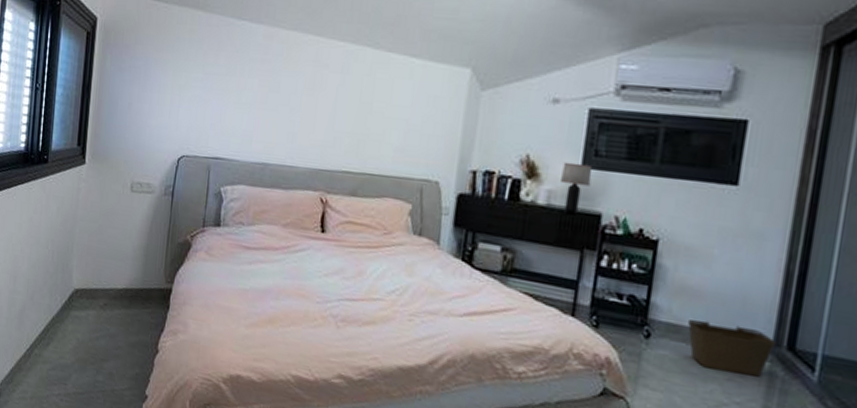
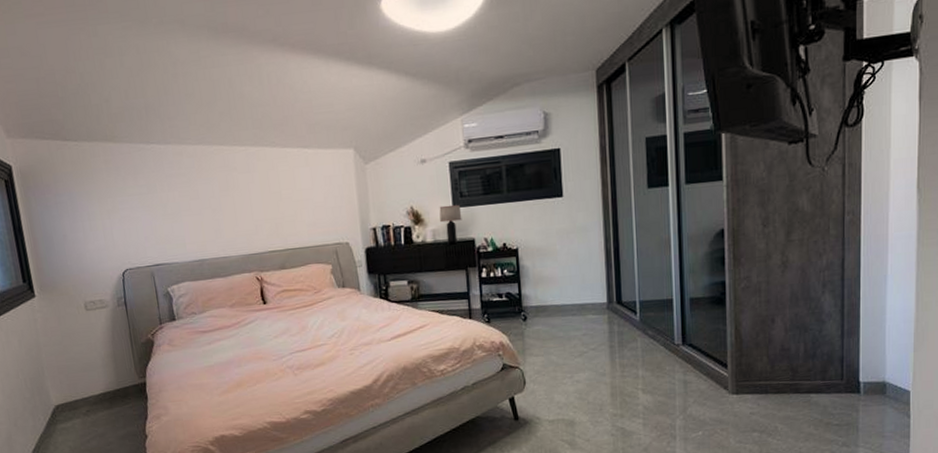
bicycle basket: present [688,320,777,377] -> none [550,295,610,331]

